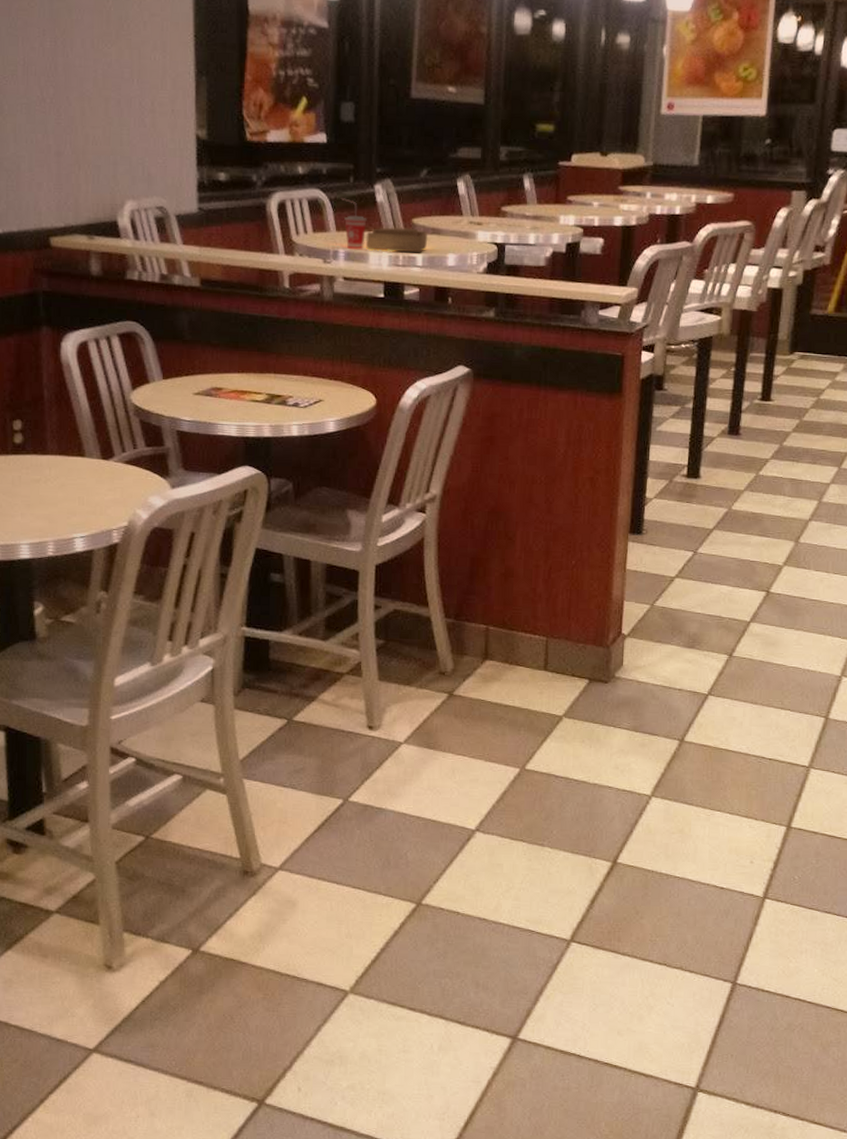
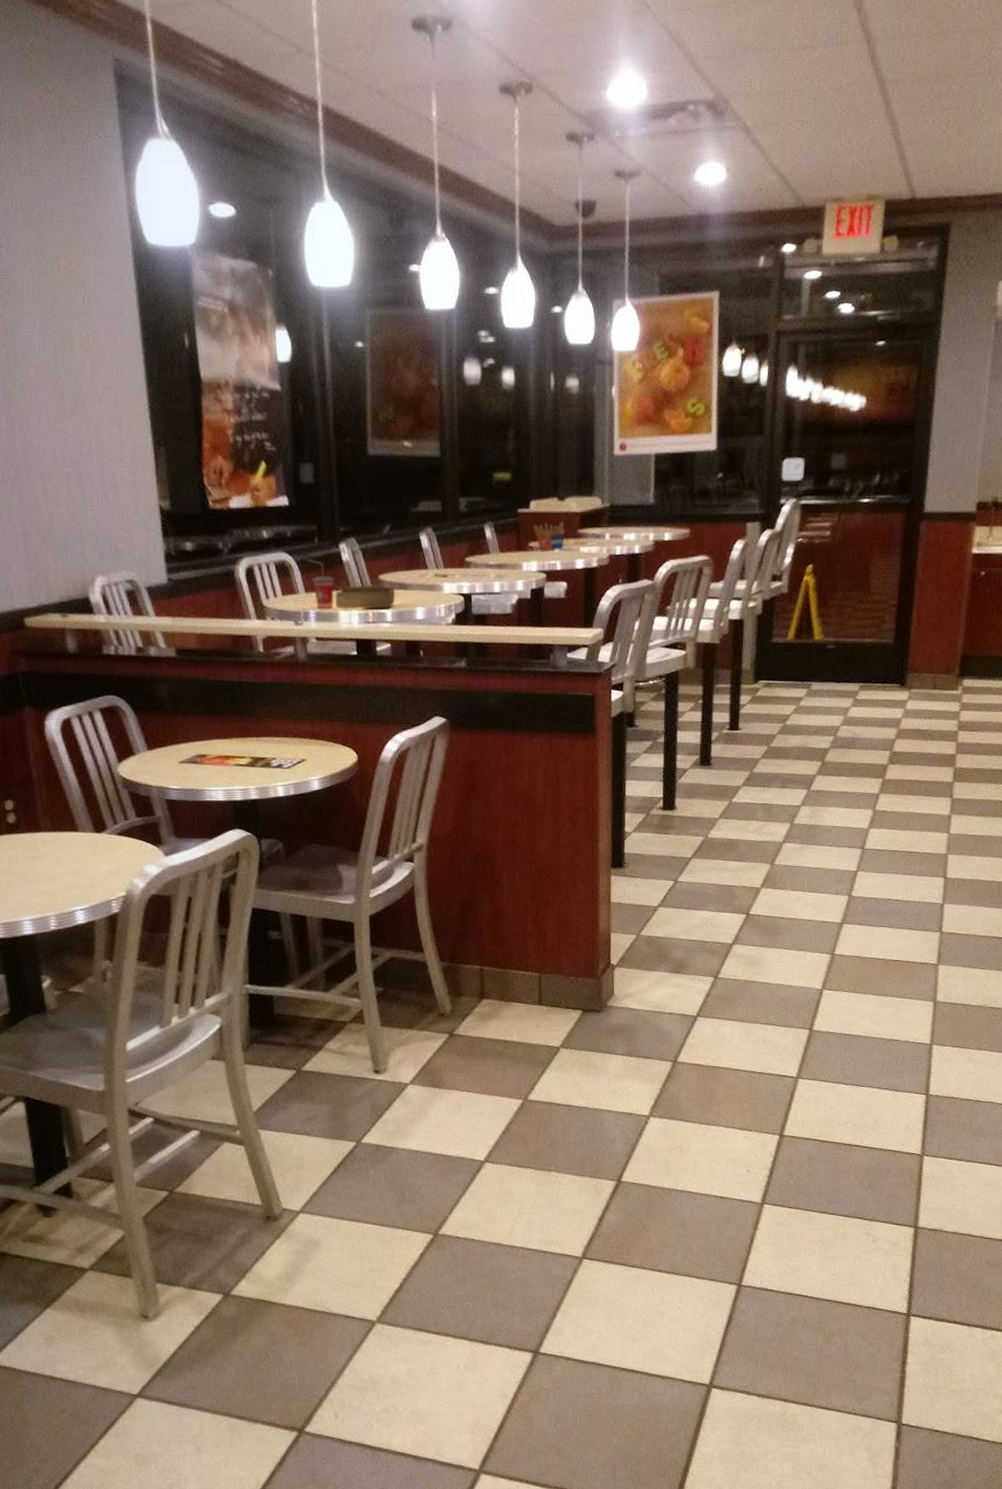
french fries: none [573,177,605,207] -> present [533,521,565,552]

